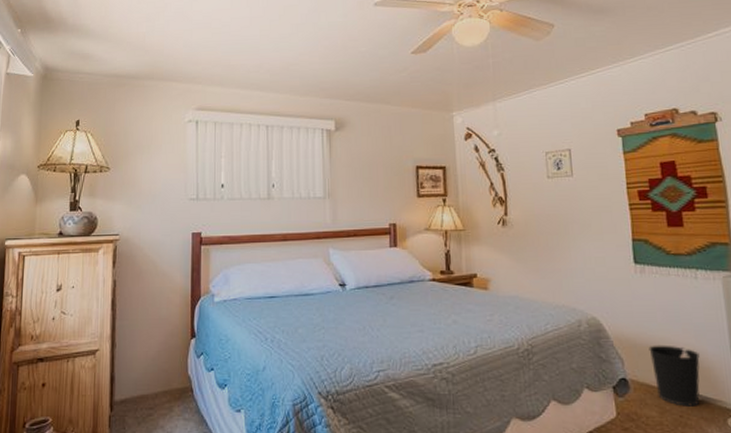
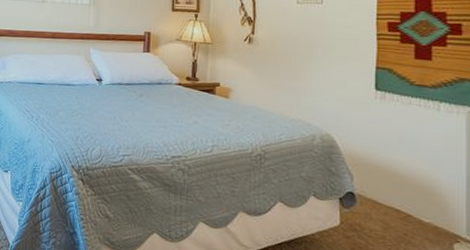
wastebasket: present [649,345,700,407] -> none [380,166,432,228]

